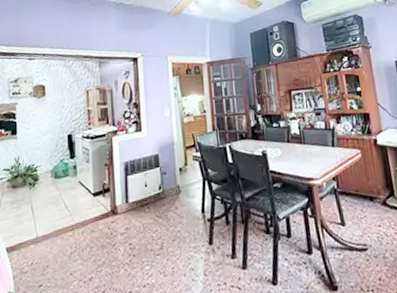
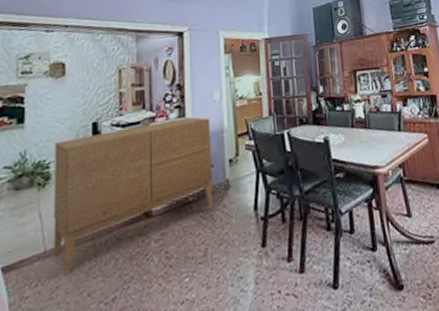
sideboard: none [40,131,168,258] -> present [53,117,214,276]

